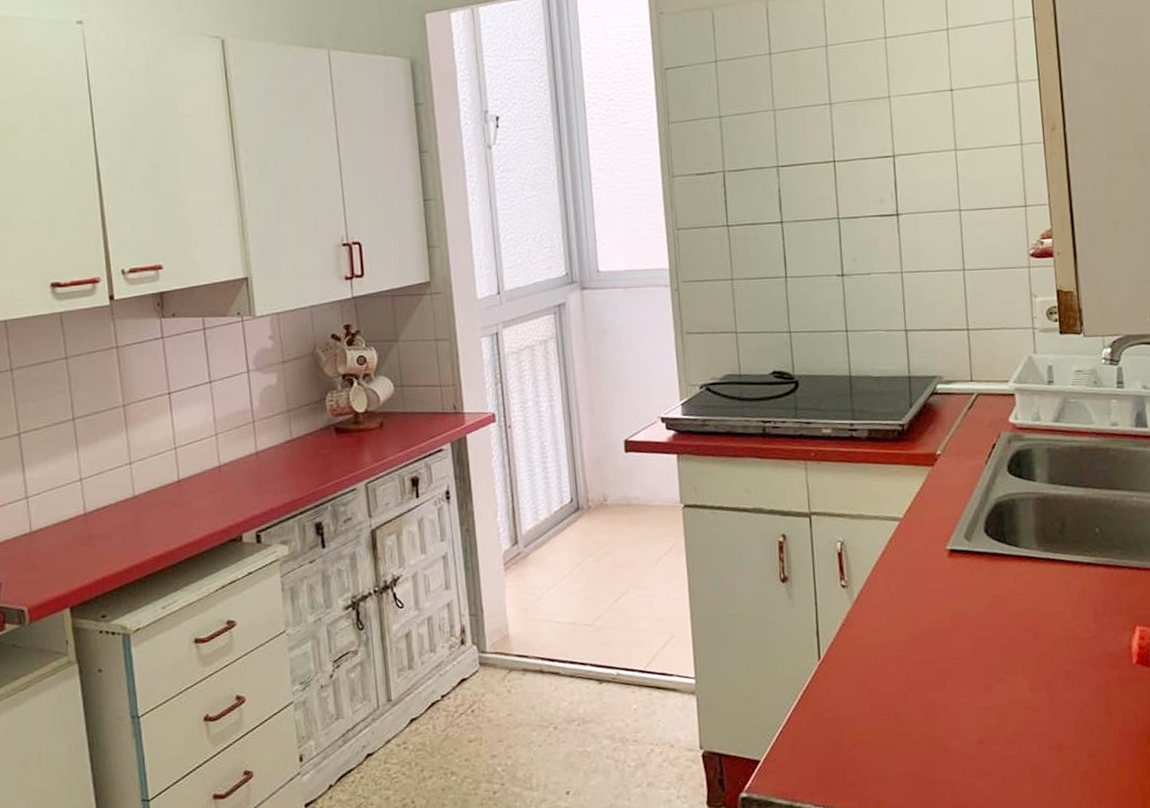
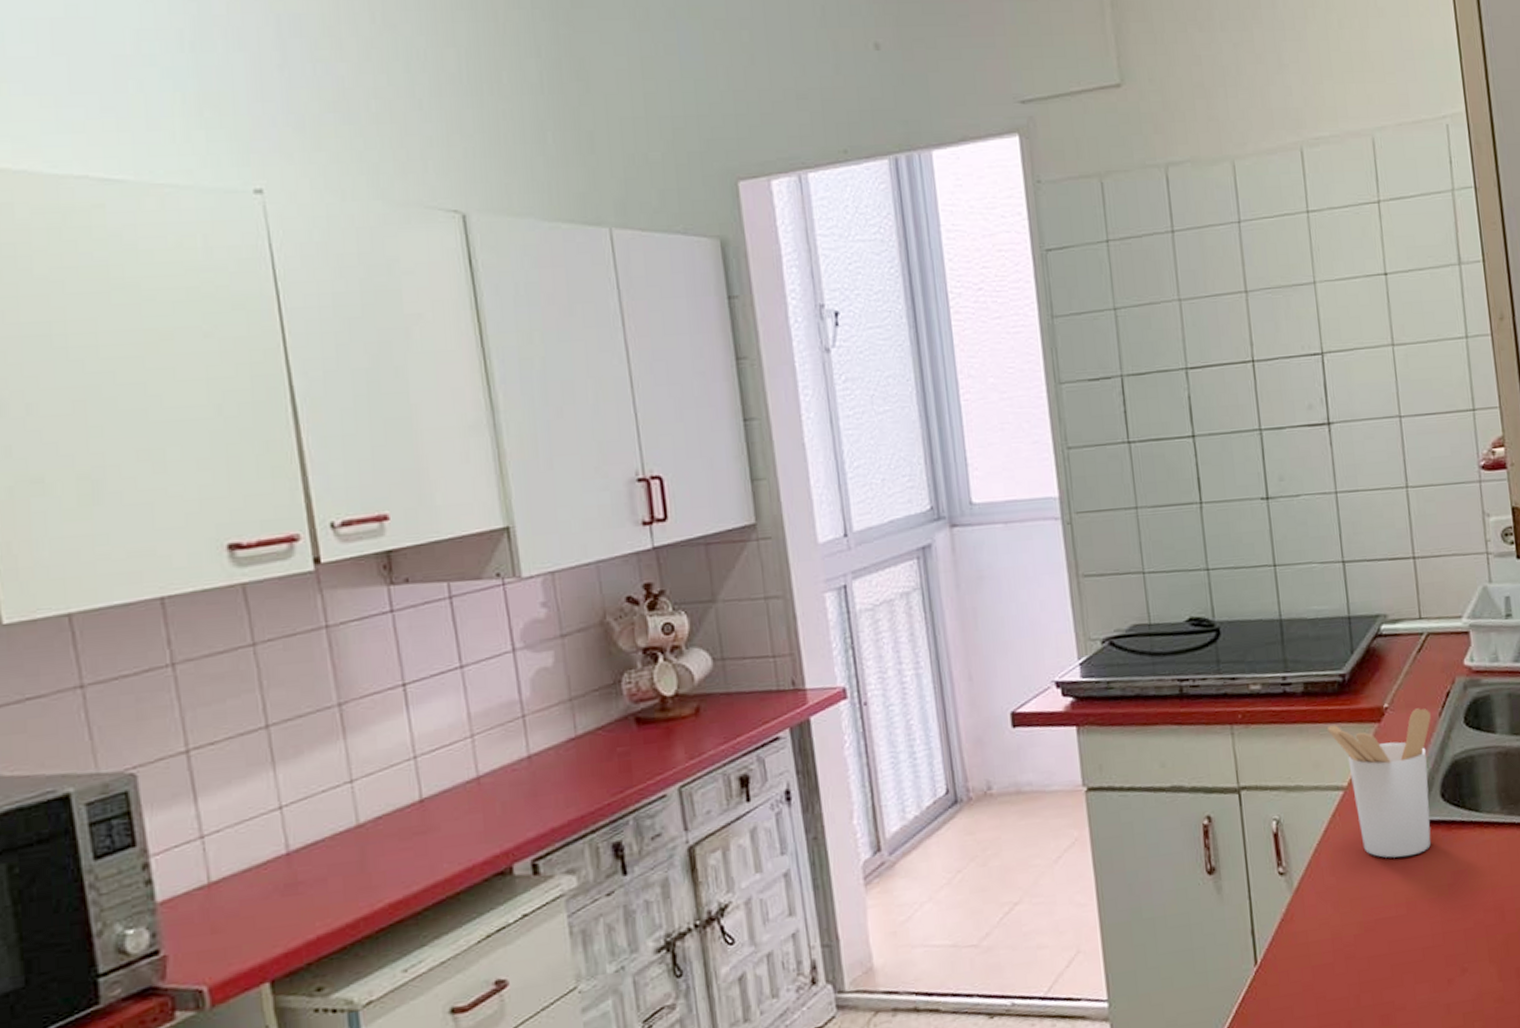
utensil holder: none [886,456,978,581] -> present [1326,708,1431,858]

